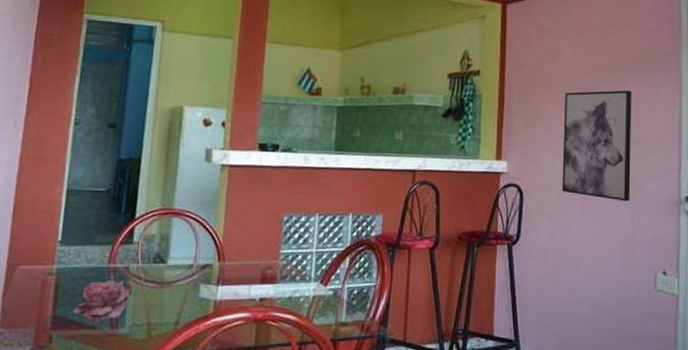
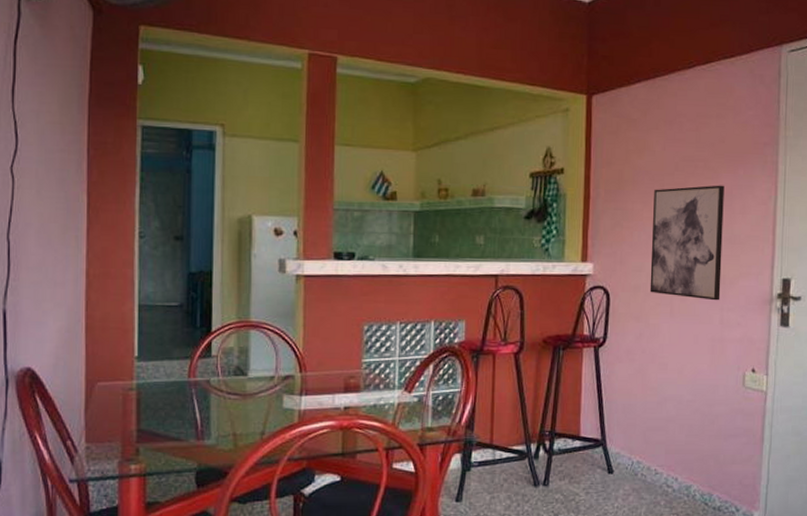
flower: present [73,280,133,323] -> none [157,394,216,435]

